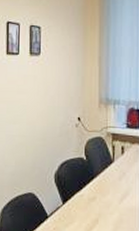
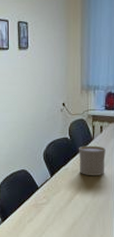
cup: none [96,168,128,206] -> present [79,145,106,175]

